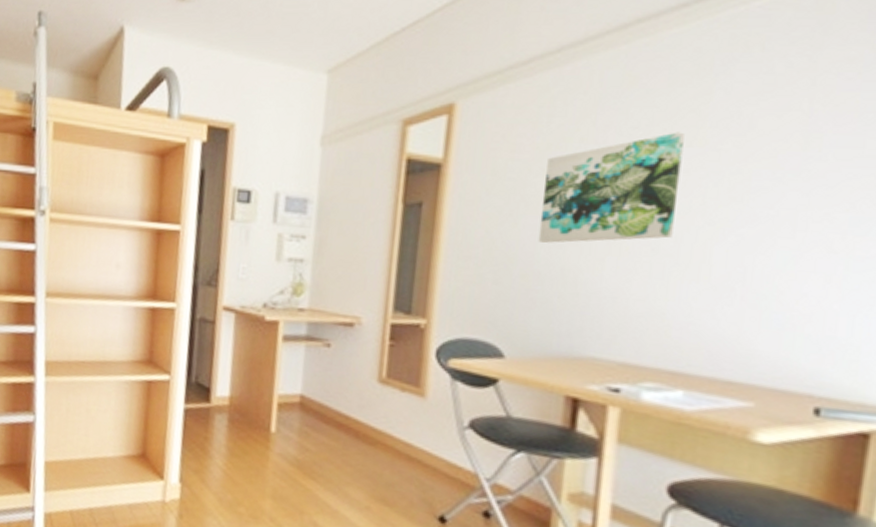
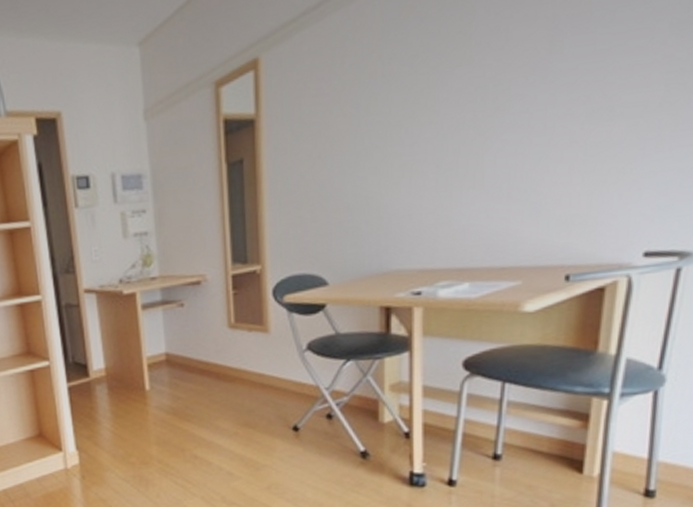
wall art: present [538,132,684,243] -> none [344,54,455,177]

